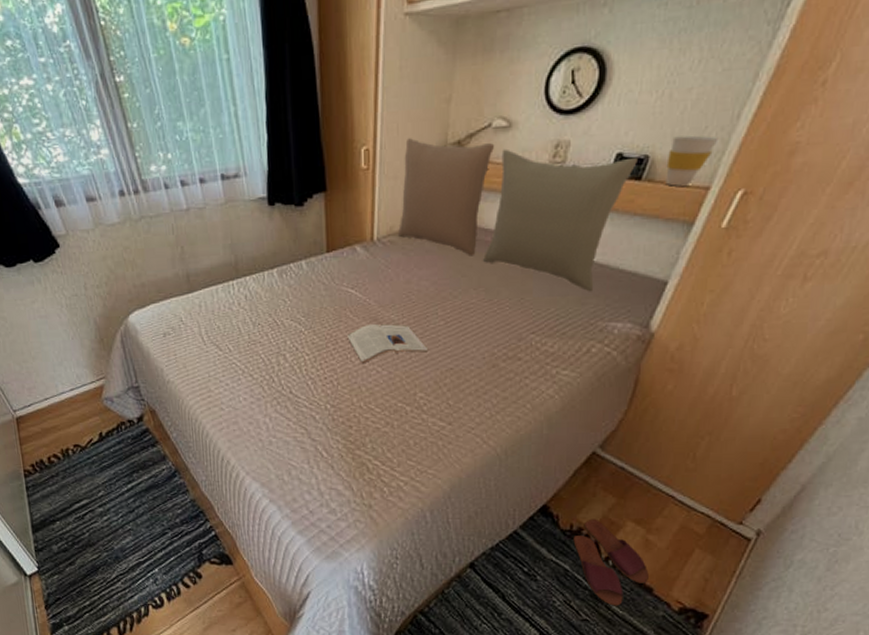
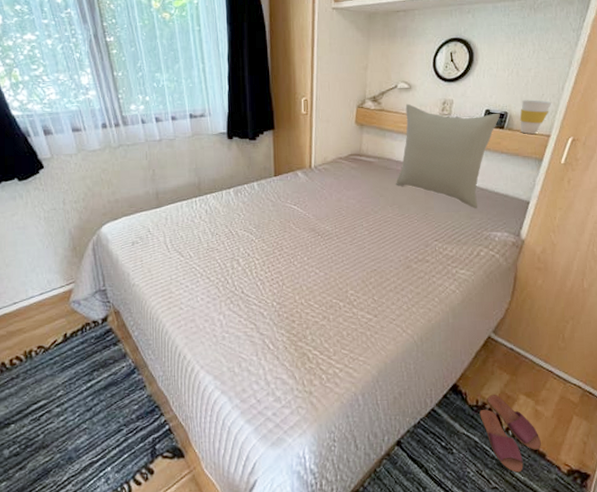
magazine: present [347,323,429,364] -> none [291,233,357,267]
pillow: present [398,138,494,256] -> none [331,93,400,181]

